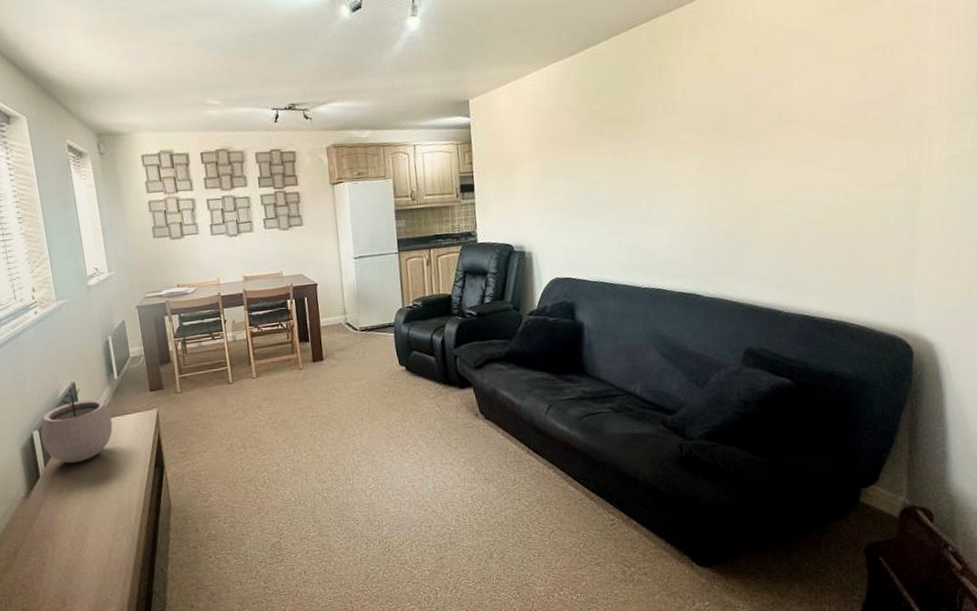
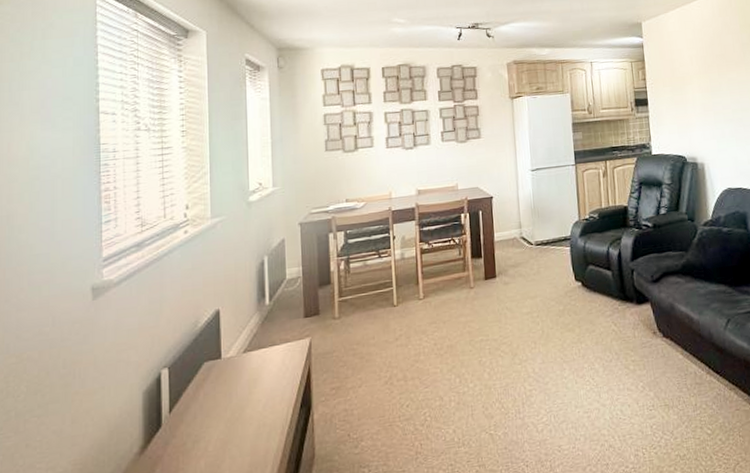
plant pot: present [40,387,113,463] -> none [170,316,257,408]

